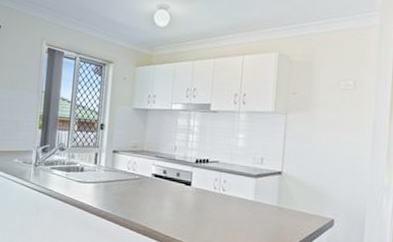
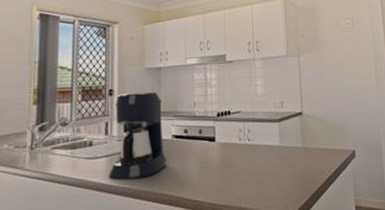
coffee maker: none [94,129,146,207] -> present [108,92,168,181]

